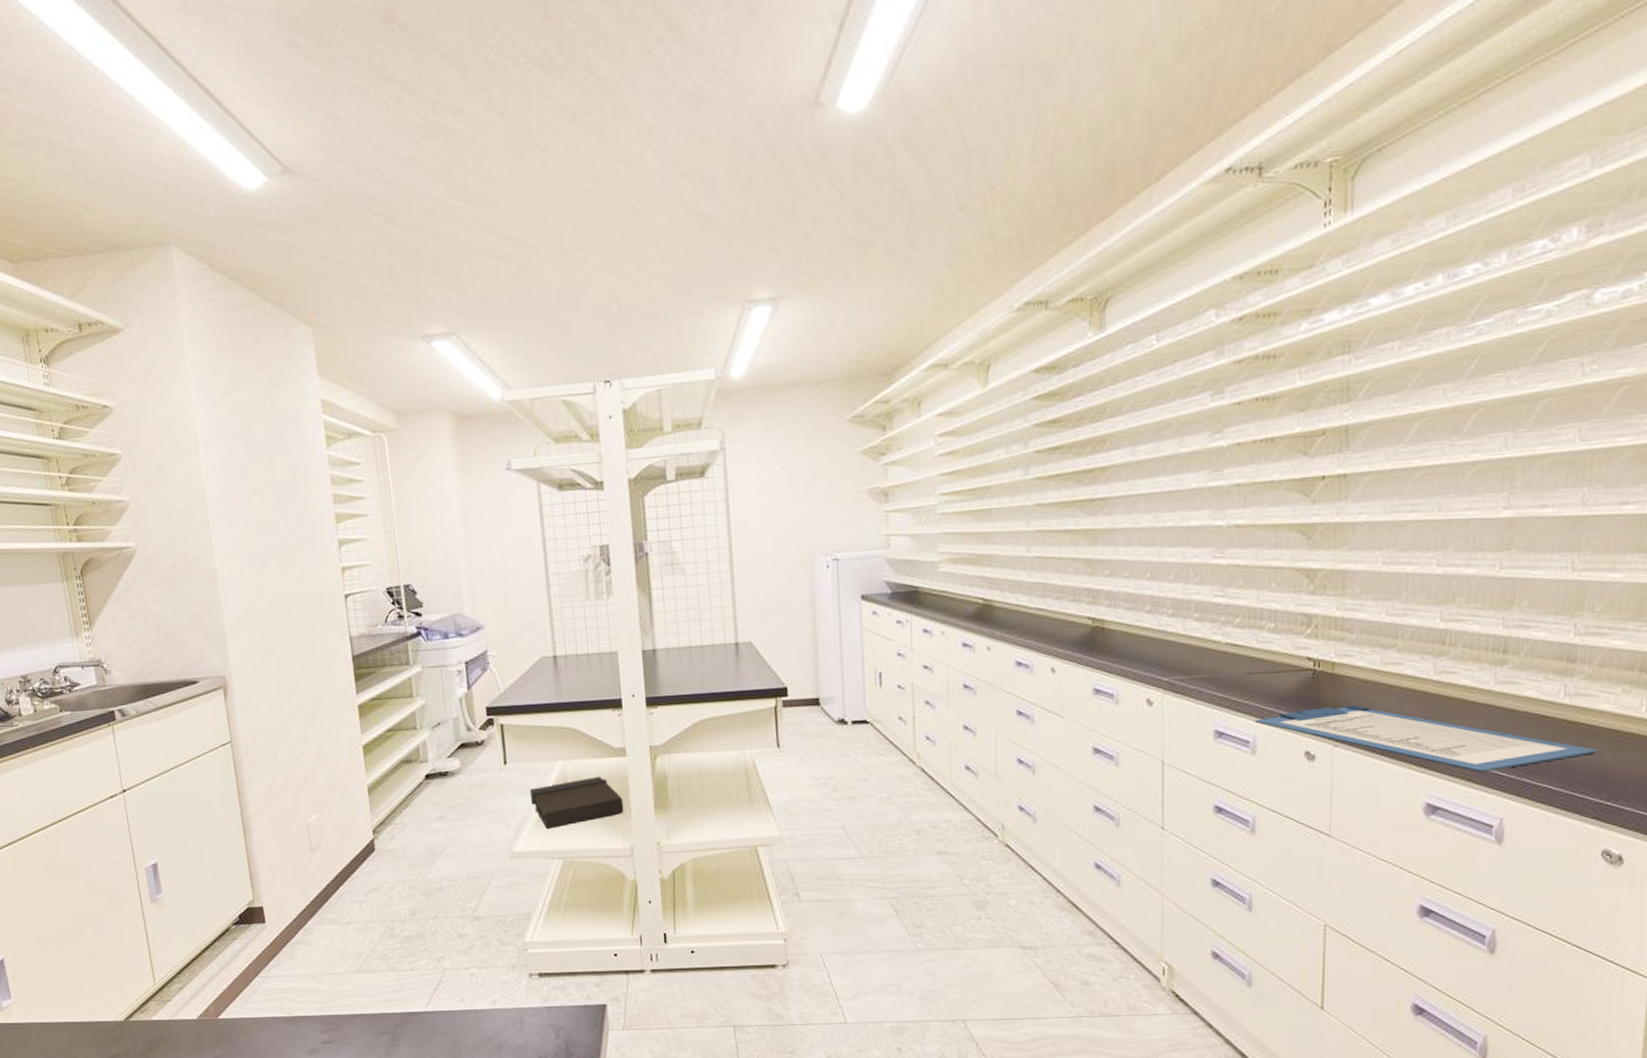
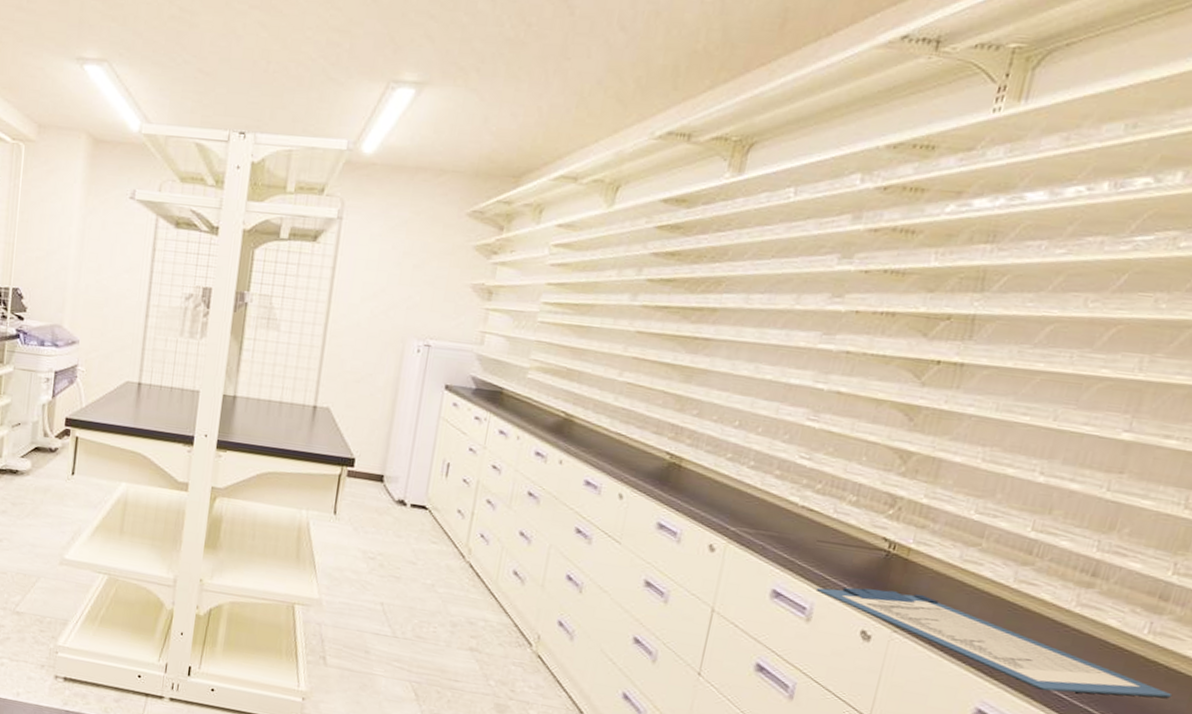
storage box: present [529,776,623,829] -> none [89,502,176,546]

